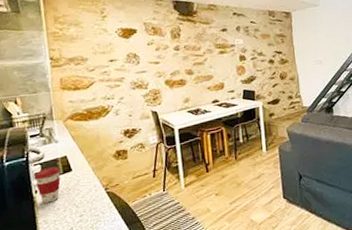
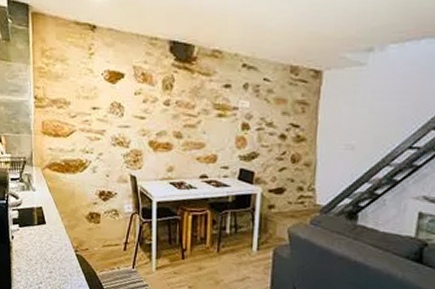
coffee cup: present [34,166,61,204] -> none [11,215,35,252]

